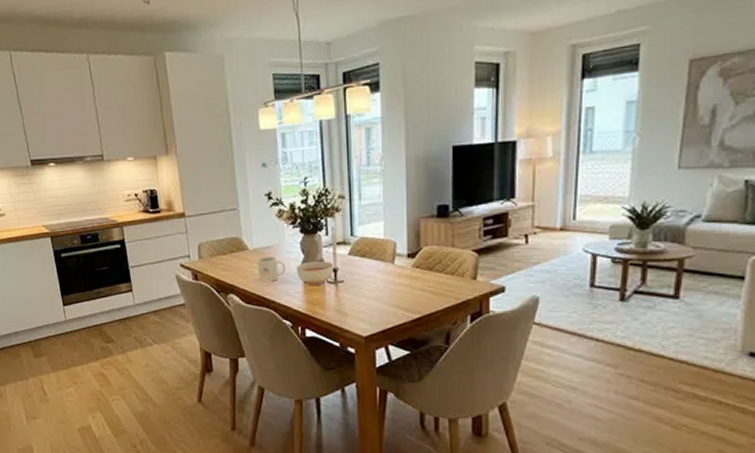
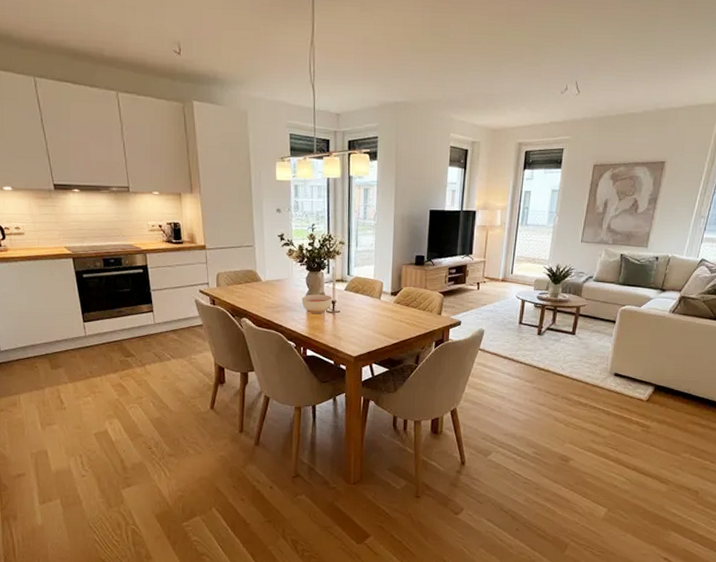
mug: present [257,257,285,283] -> none [268,288,292,310]

